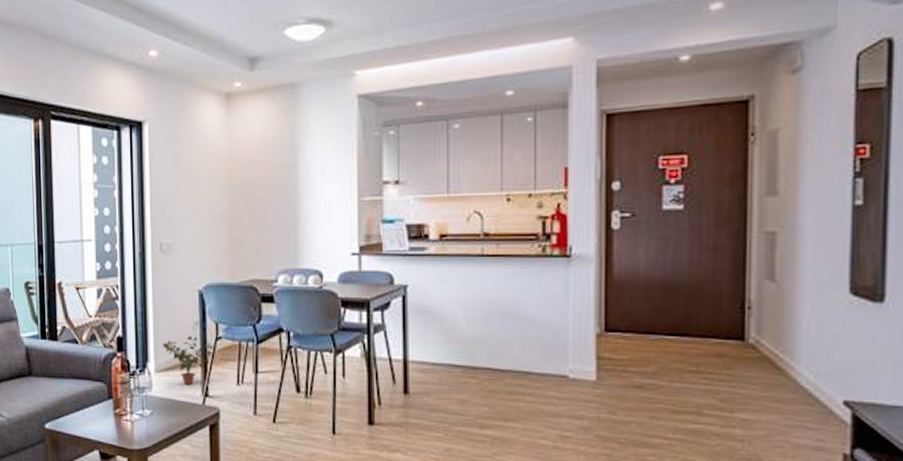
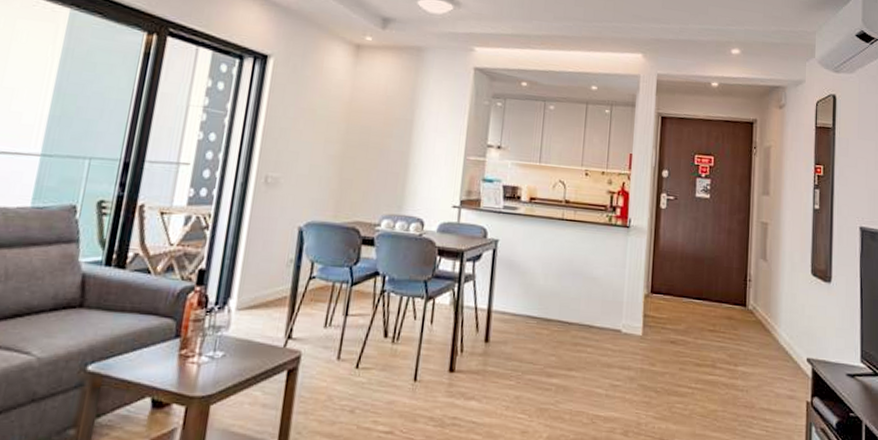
potted plant: present [162,336,218,385] -> none [249,273,310,326]

